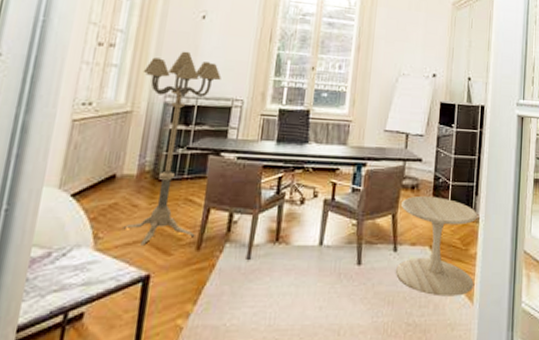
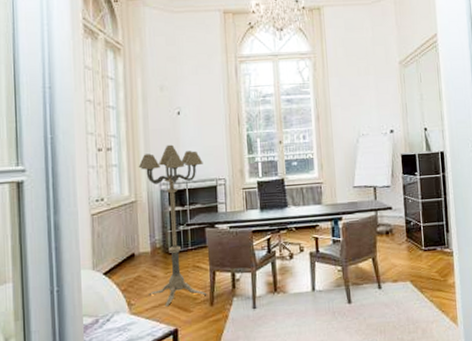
side table: present [396,196,477,297] -> none [379,238,456,322]

